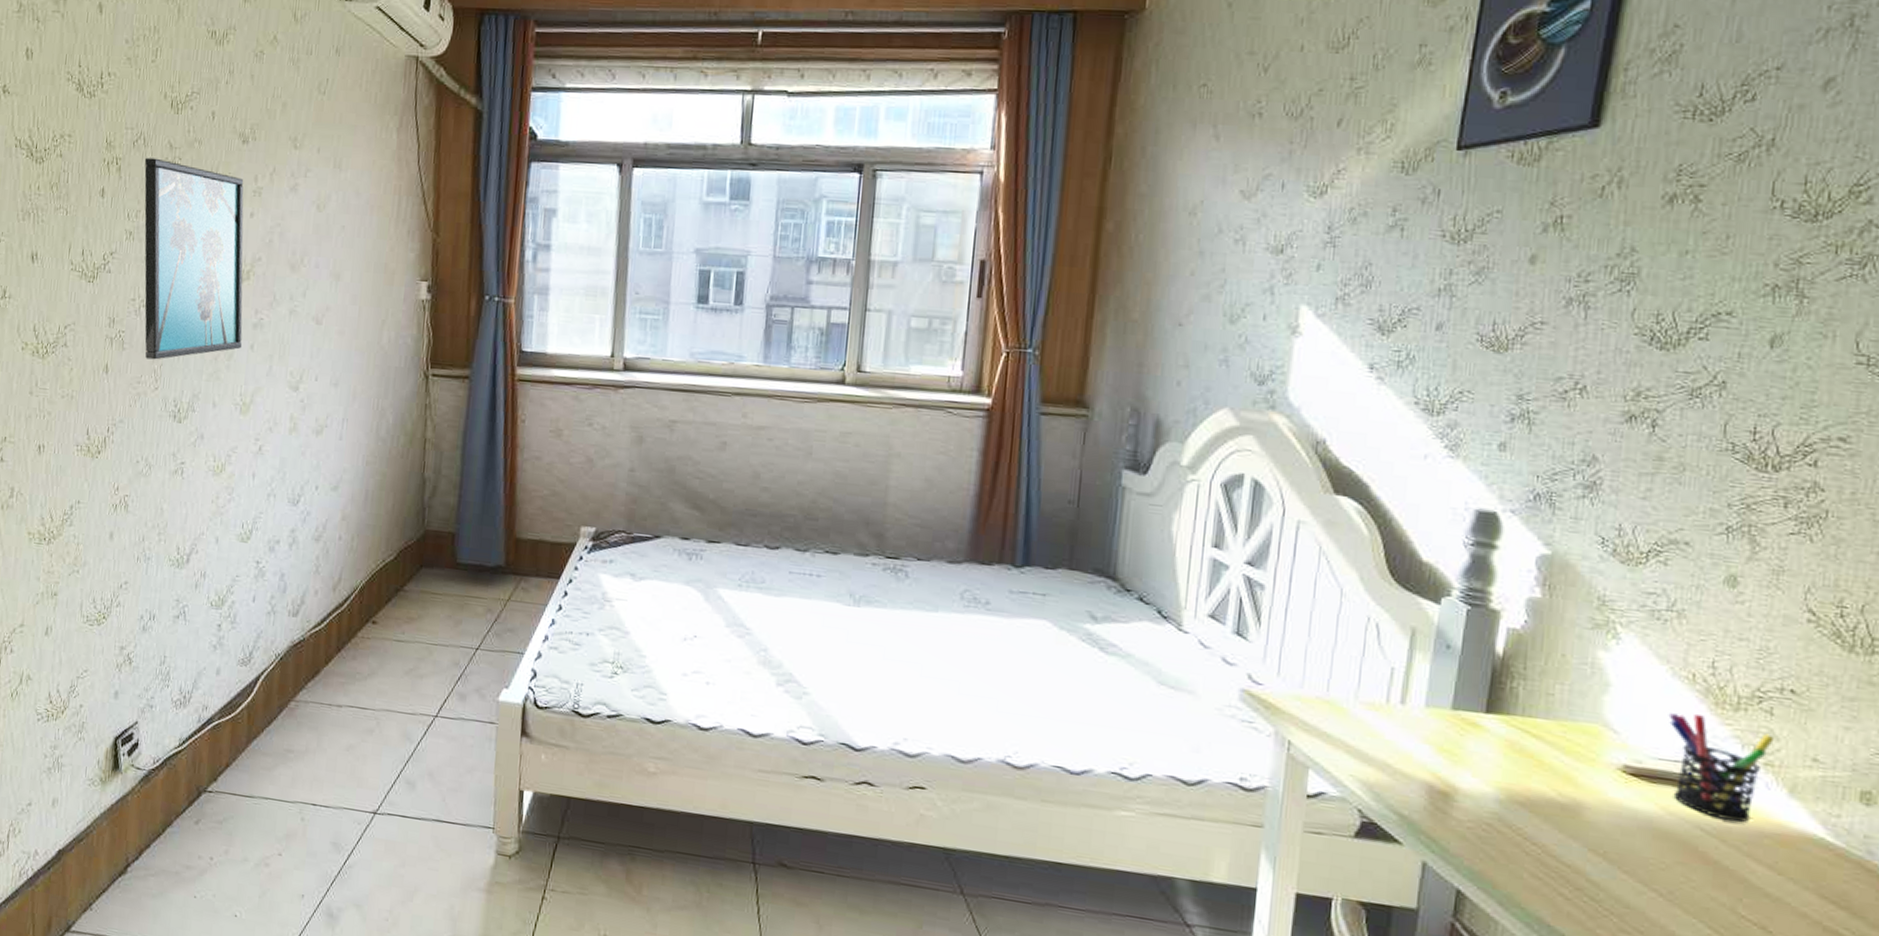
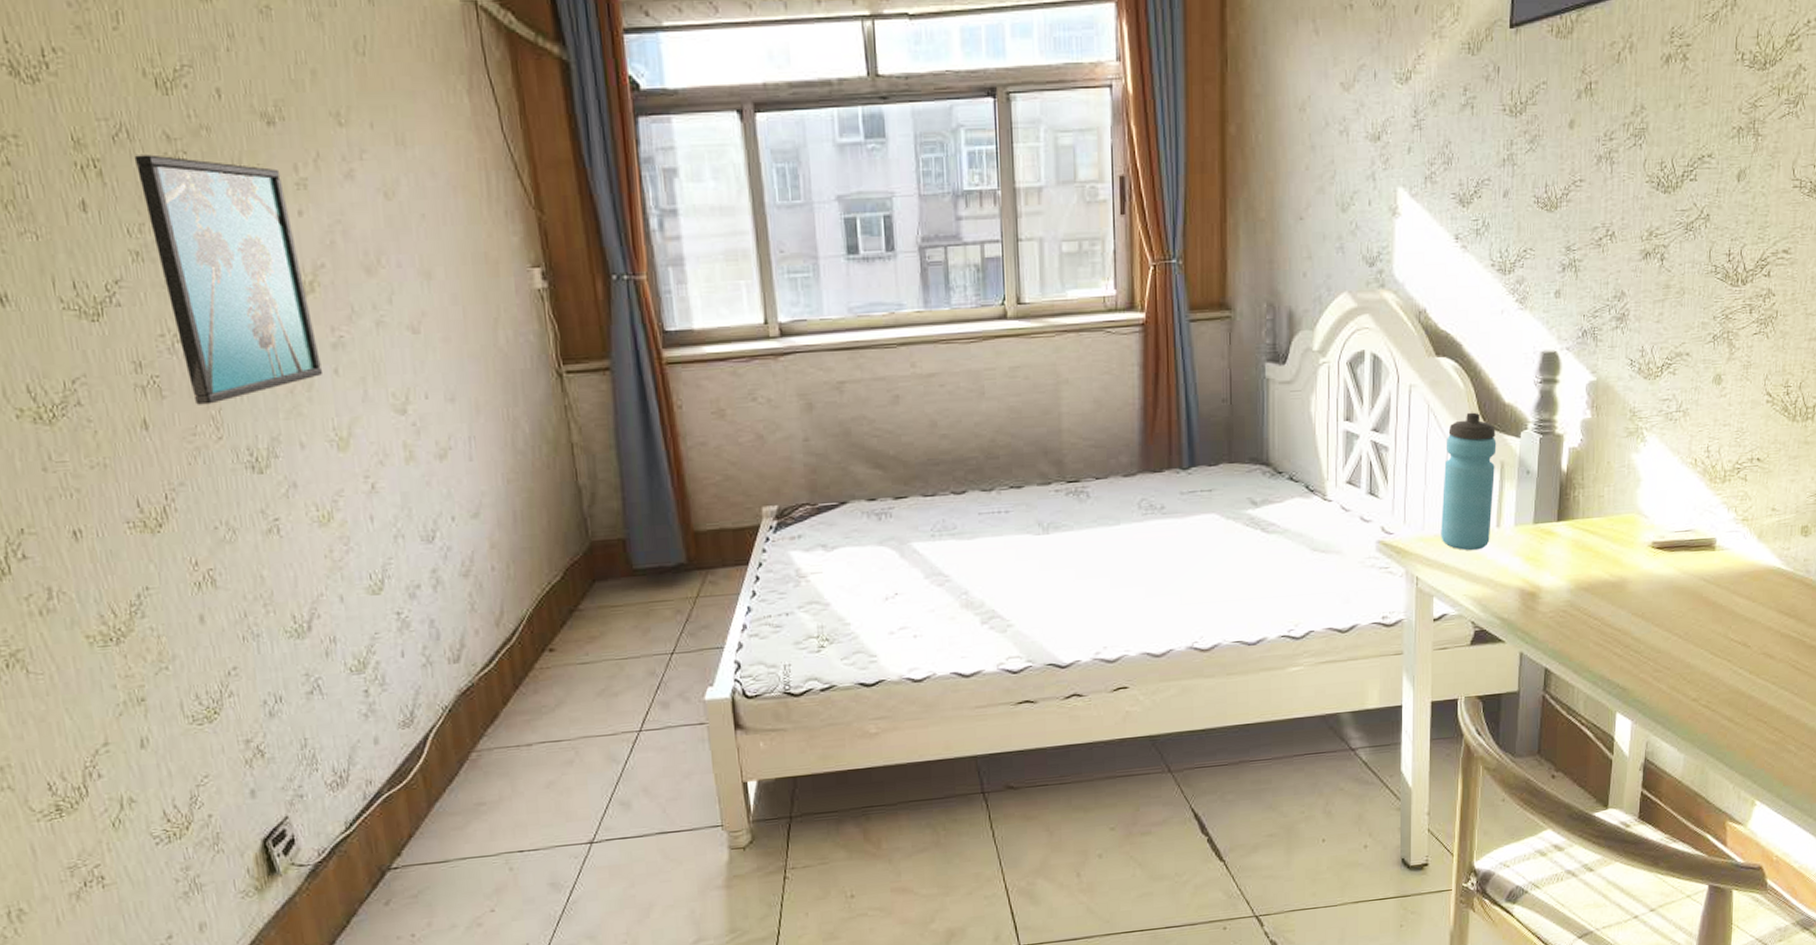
water bottle: none [1324,563,1408,726] -> present [1441,412,1497,551]
pen holder: present [1668,713,1775,823] -> none [1680,491,1748,570]

